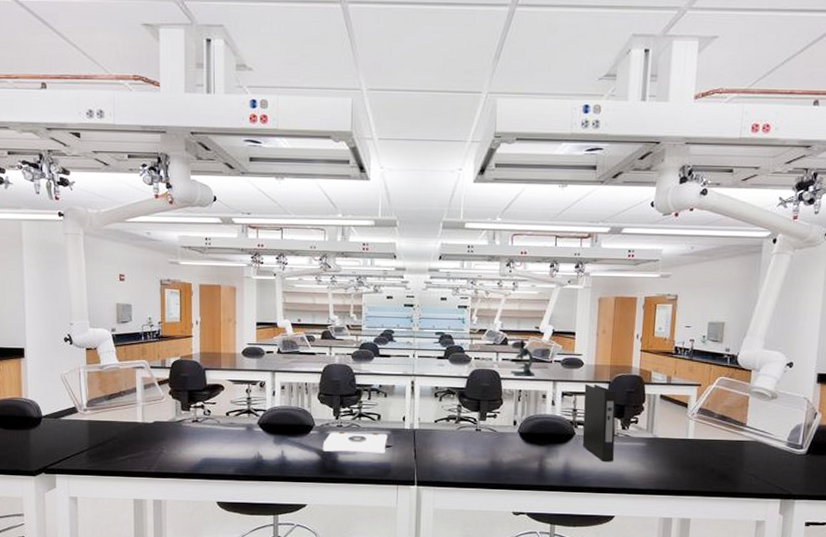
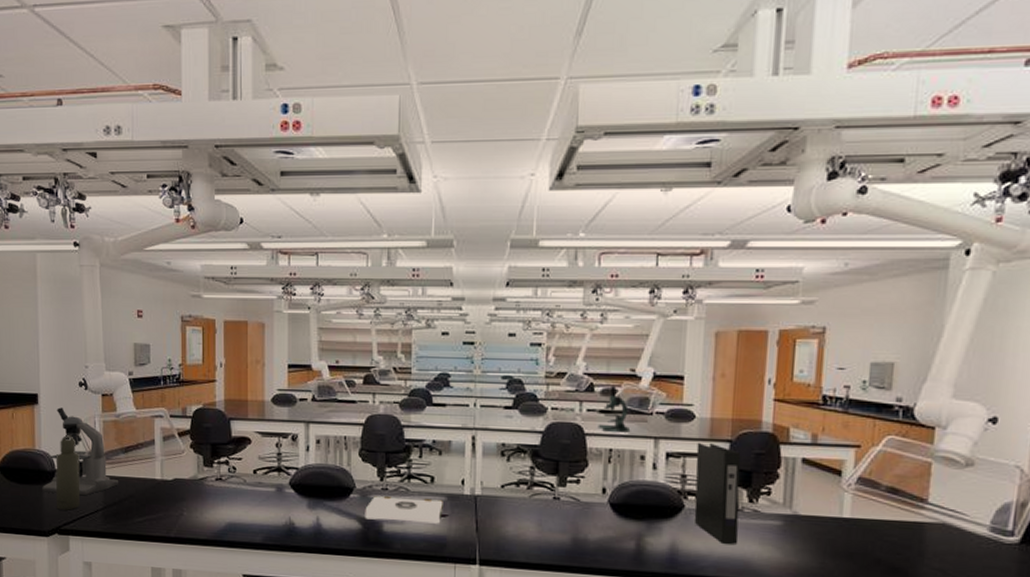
microscope: none [29,360,103,439] -> present [42,407,119,496]
bottle: none [42,385,66,452] -> present [55,435,80,510]

